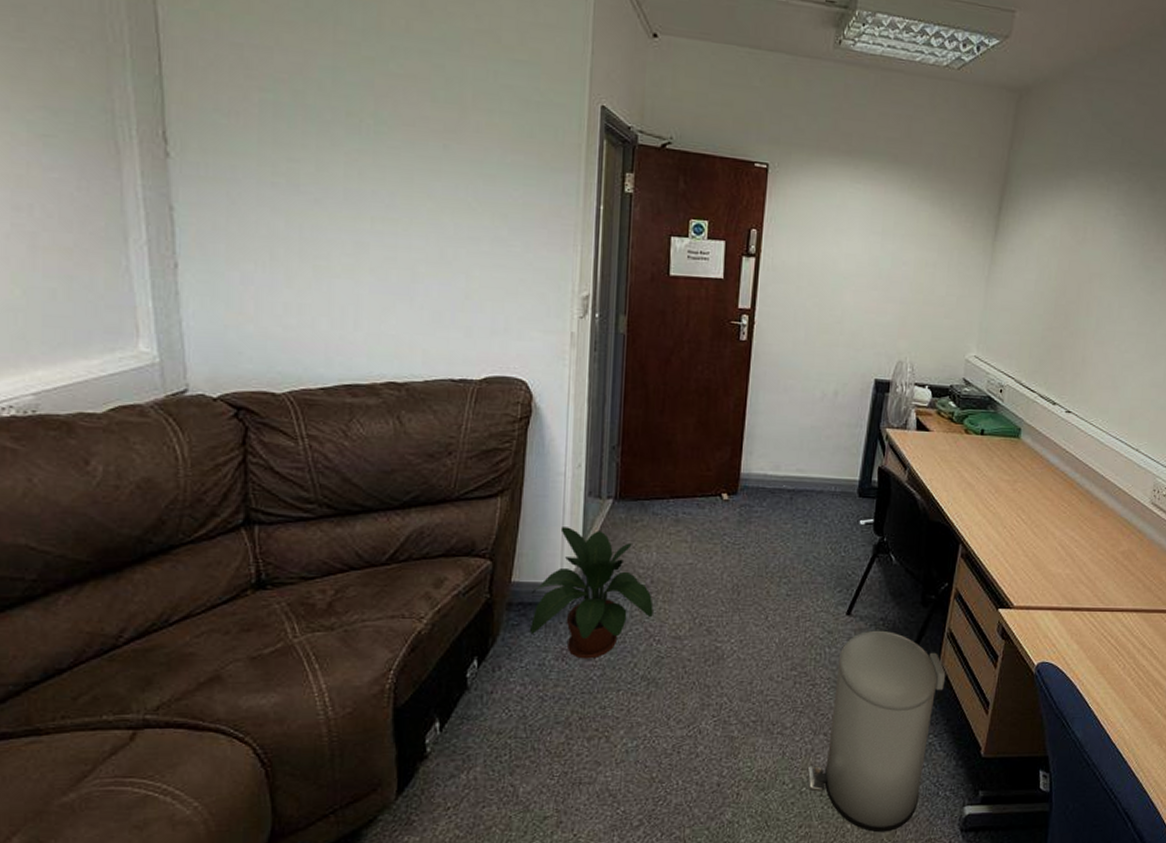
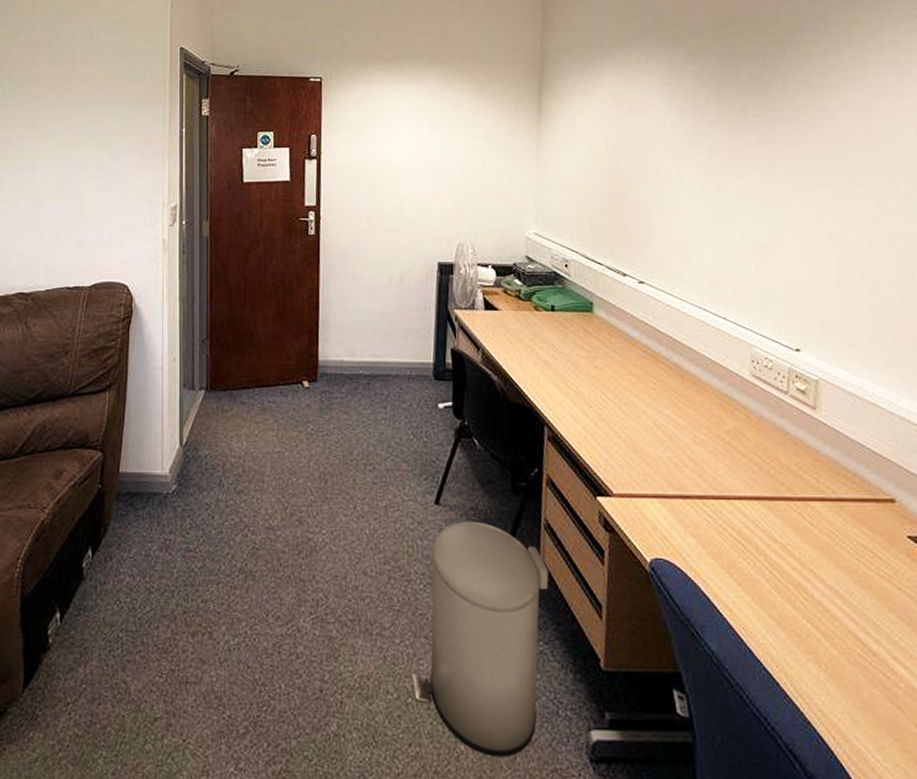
potted plant: present [530,527,654,659] -> none [137,418,246,550]

